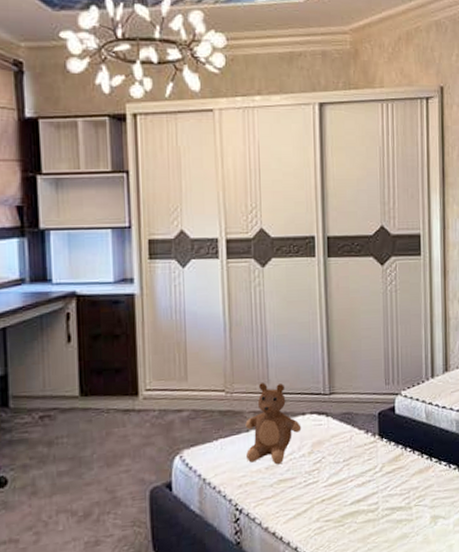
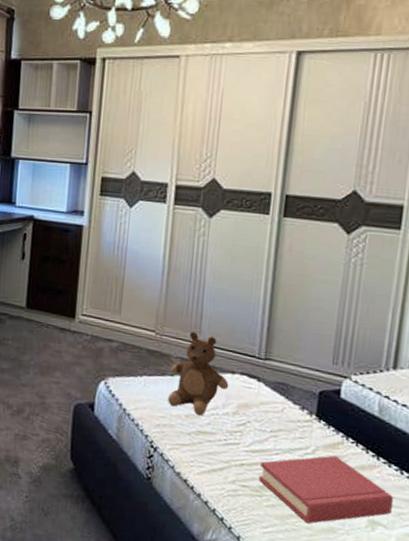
hardback book: none [338,467,447,537] -> present [258,455,393,524]

